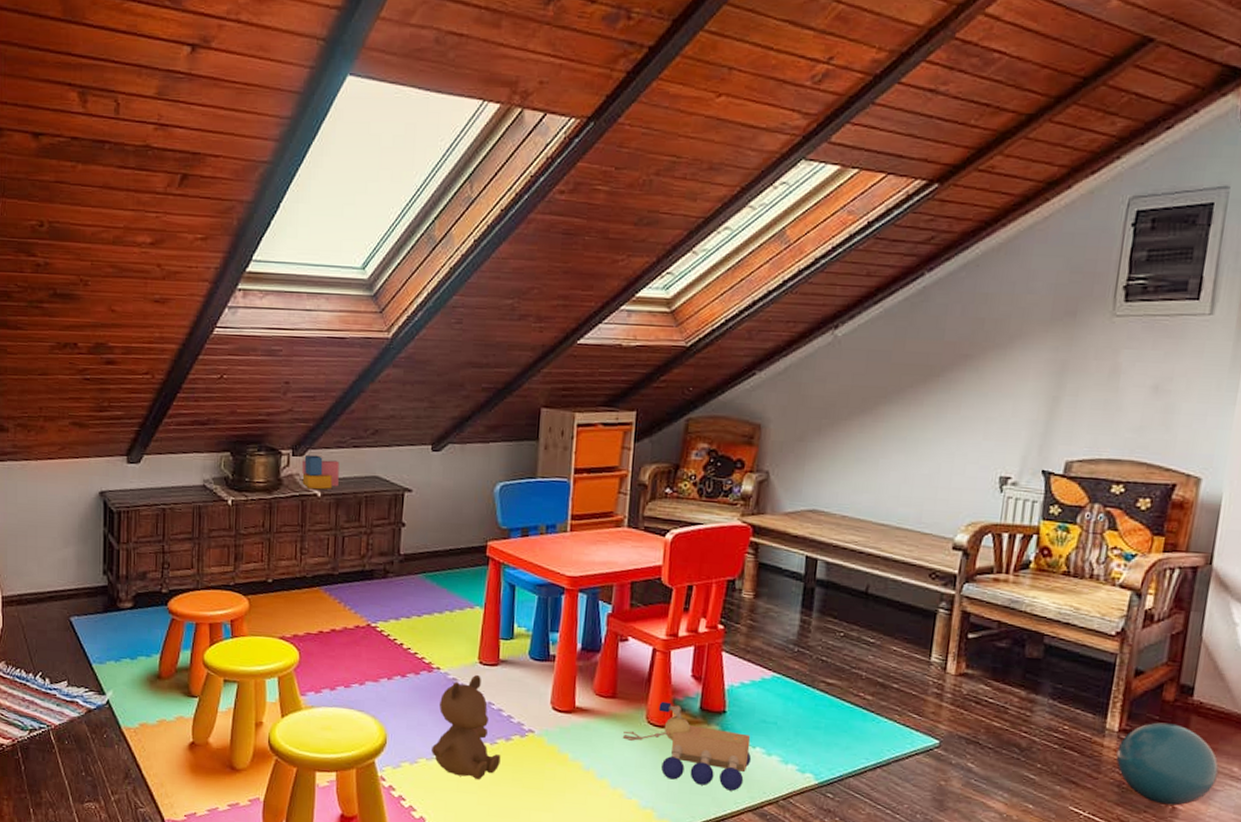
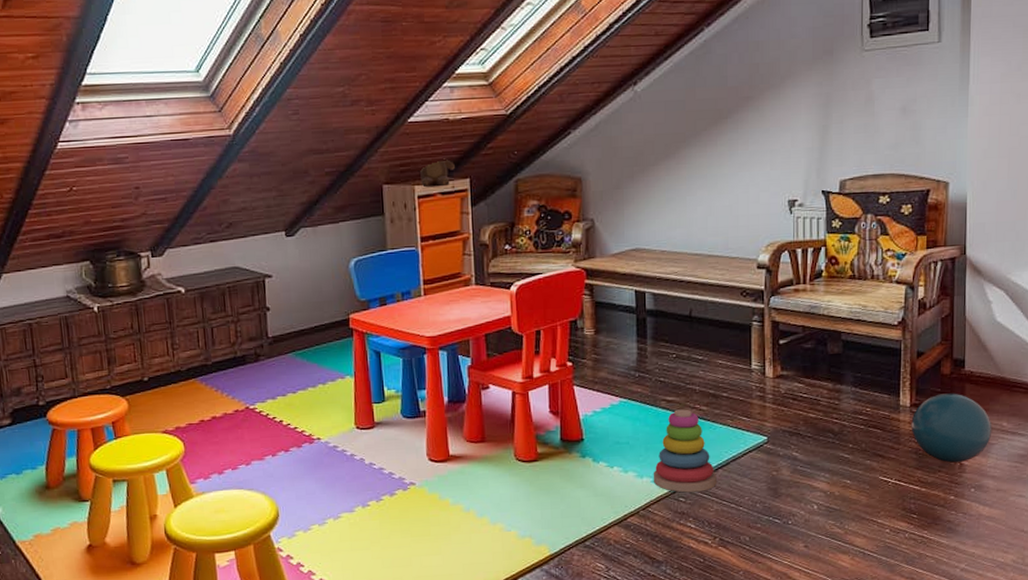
toy blocks: present [302,455,339,490] -> none [163,253,201,287]
teddy bear: present [432,674,501,780] -> none [322,439,388,537]
teddy bear: none [580,387,622,417] -> present [417,158,455,188]
toy train: present [622,701,752,791] -> none [495,438,611,509]
stacking toy: none [799,694,874,791] -> present [653,409,717,493]

